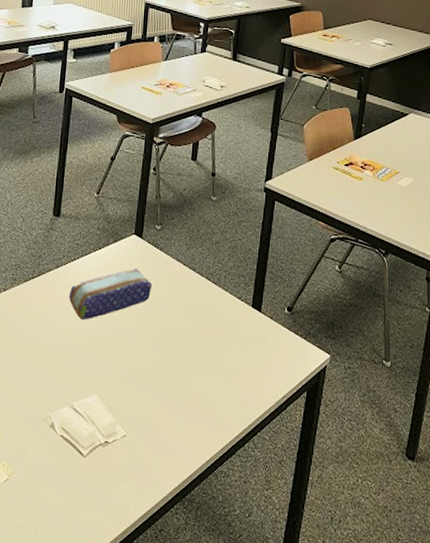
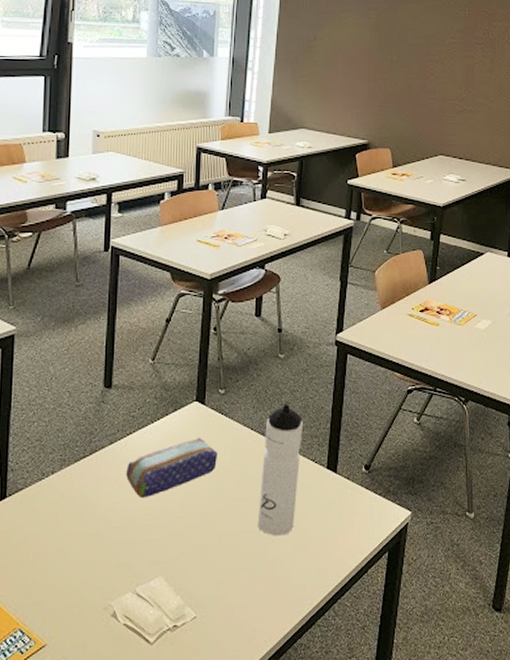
water bottle: none [185,243,231,367] -> present [257,404,303,536]

